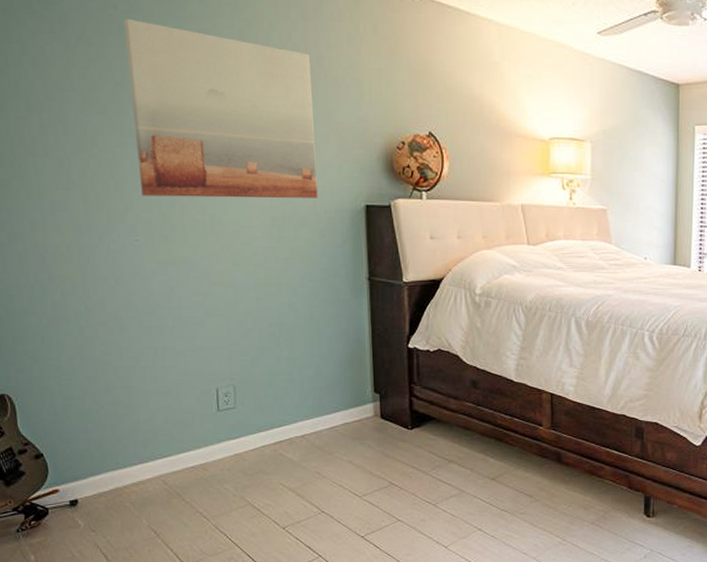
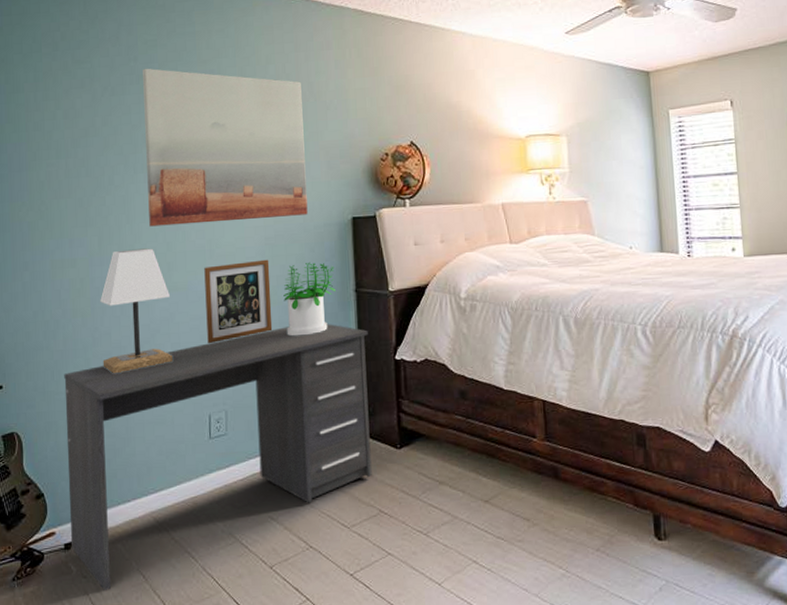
desk: none [55,309,383,543] -> present [64,324,372,591]
lamp: none [90,218,175,344] -> present [100,248,173,374]
picture frame: none [206,240,282,321] -> present [204,259,273,344]
potted plant: none [292,246,348,319] -> present [283,261,336,336]

